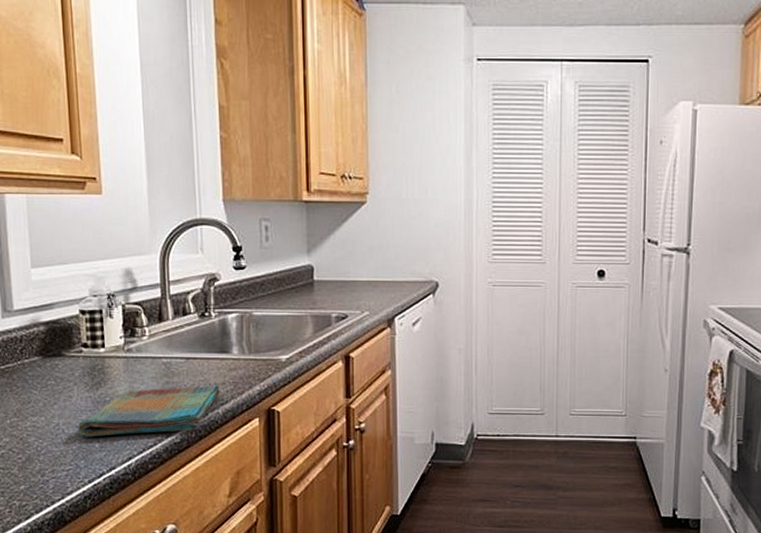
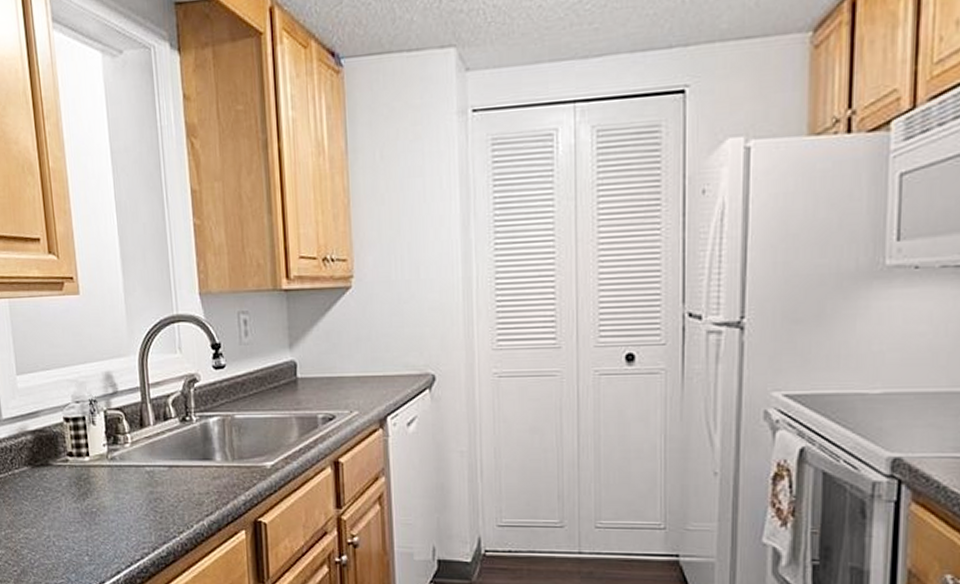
dish towel: present [78,385,220,437] -> none [67,495,204,550]

